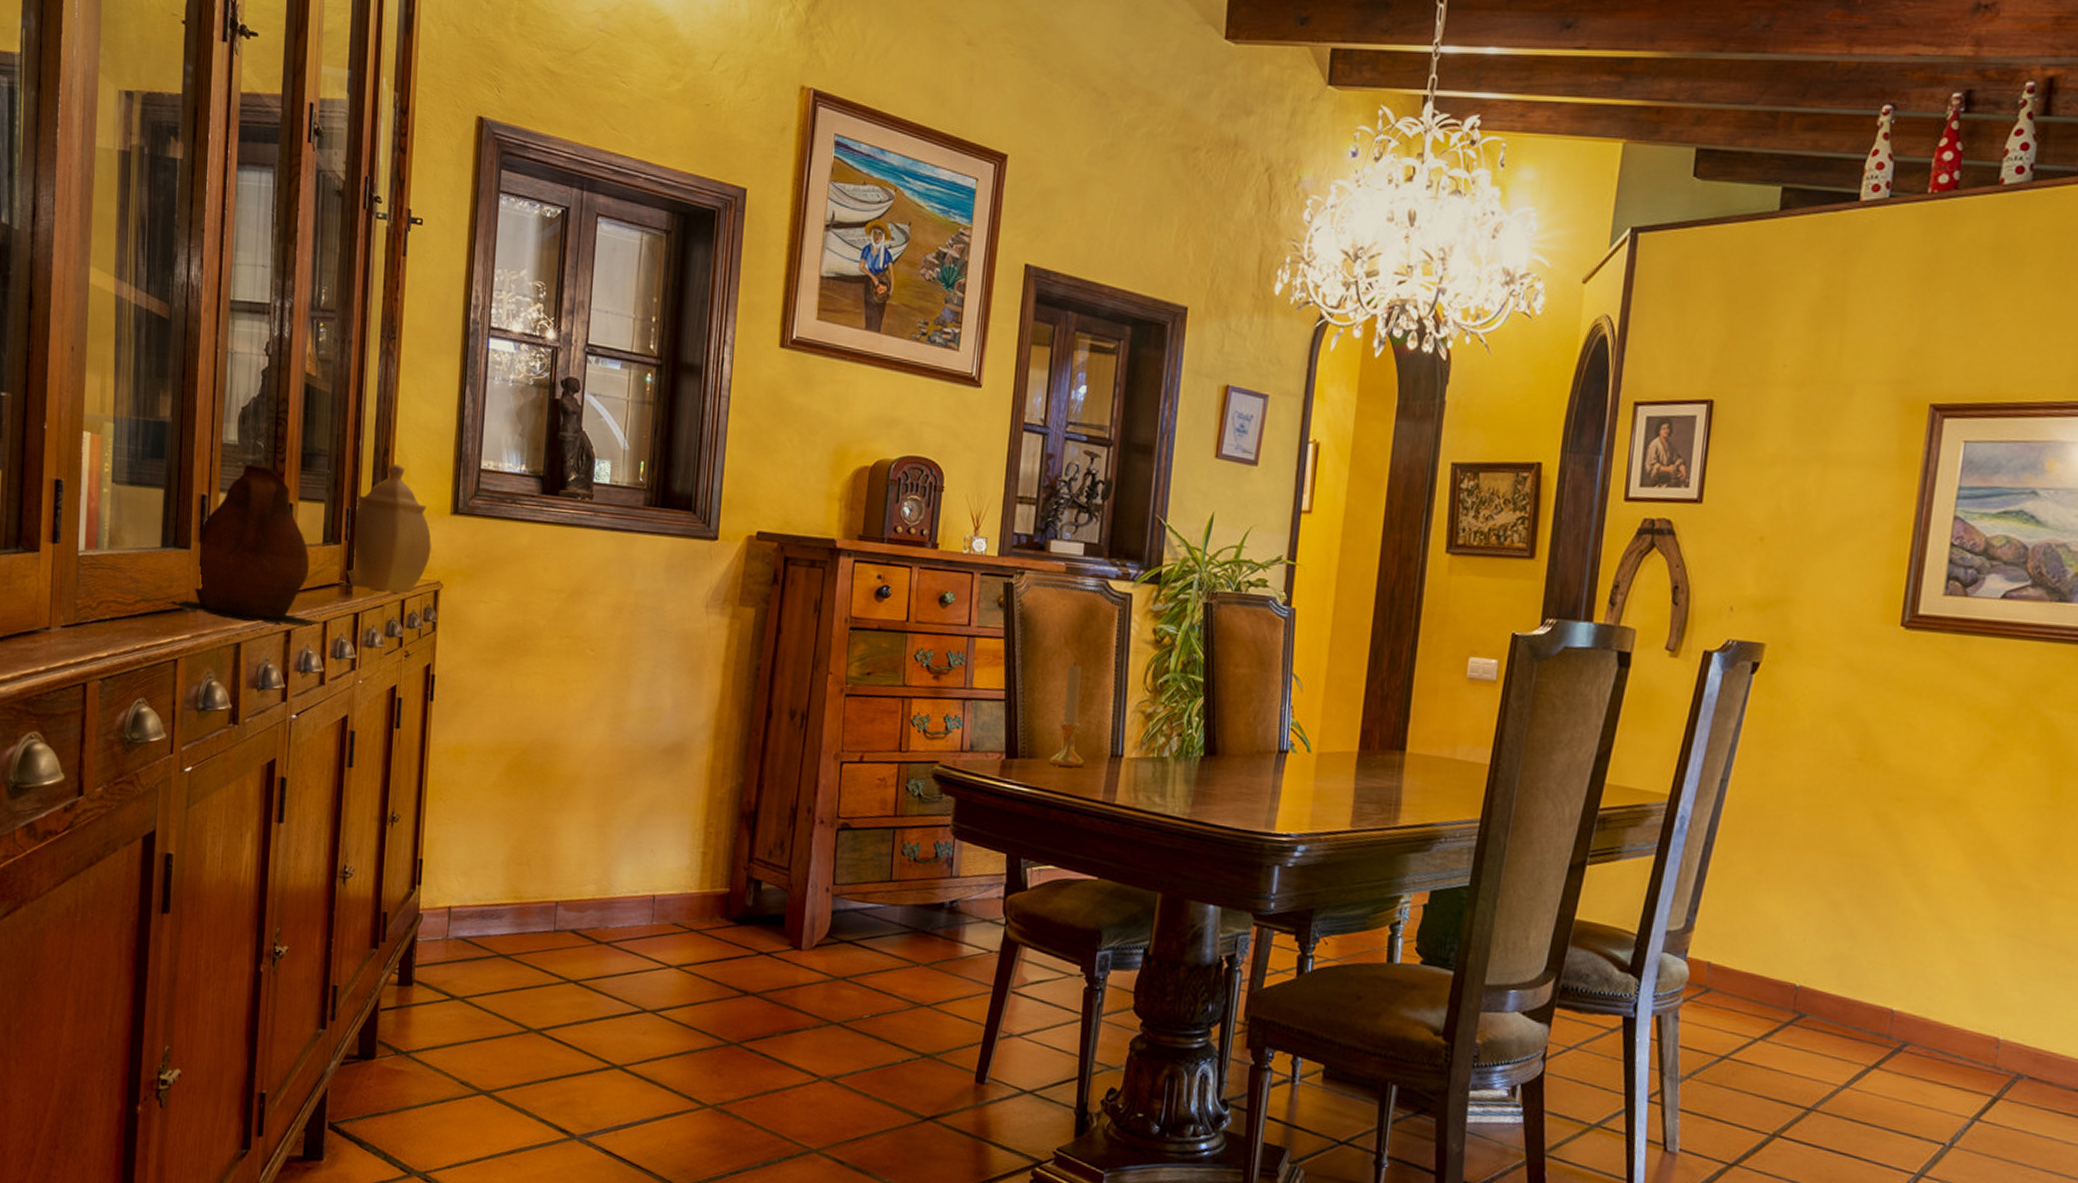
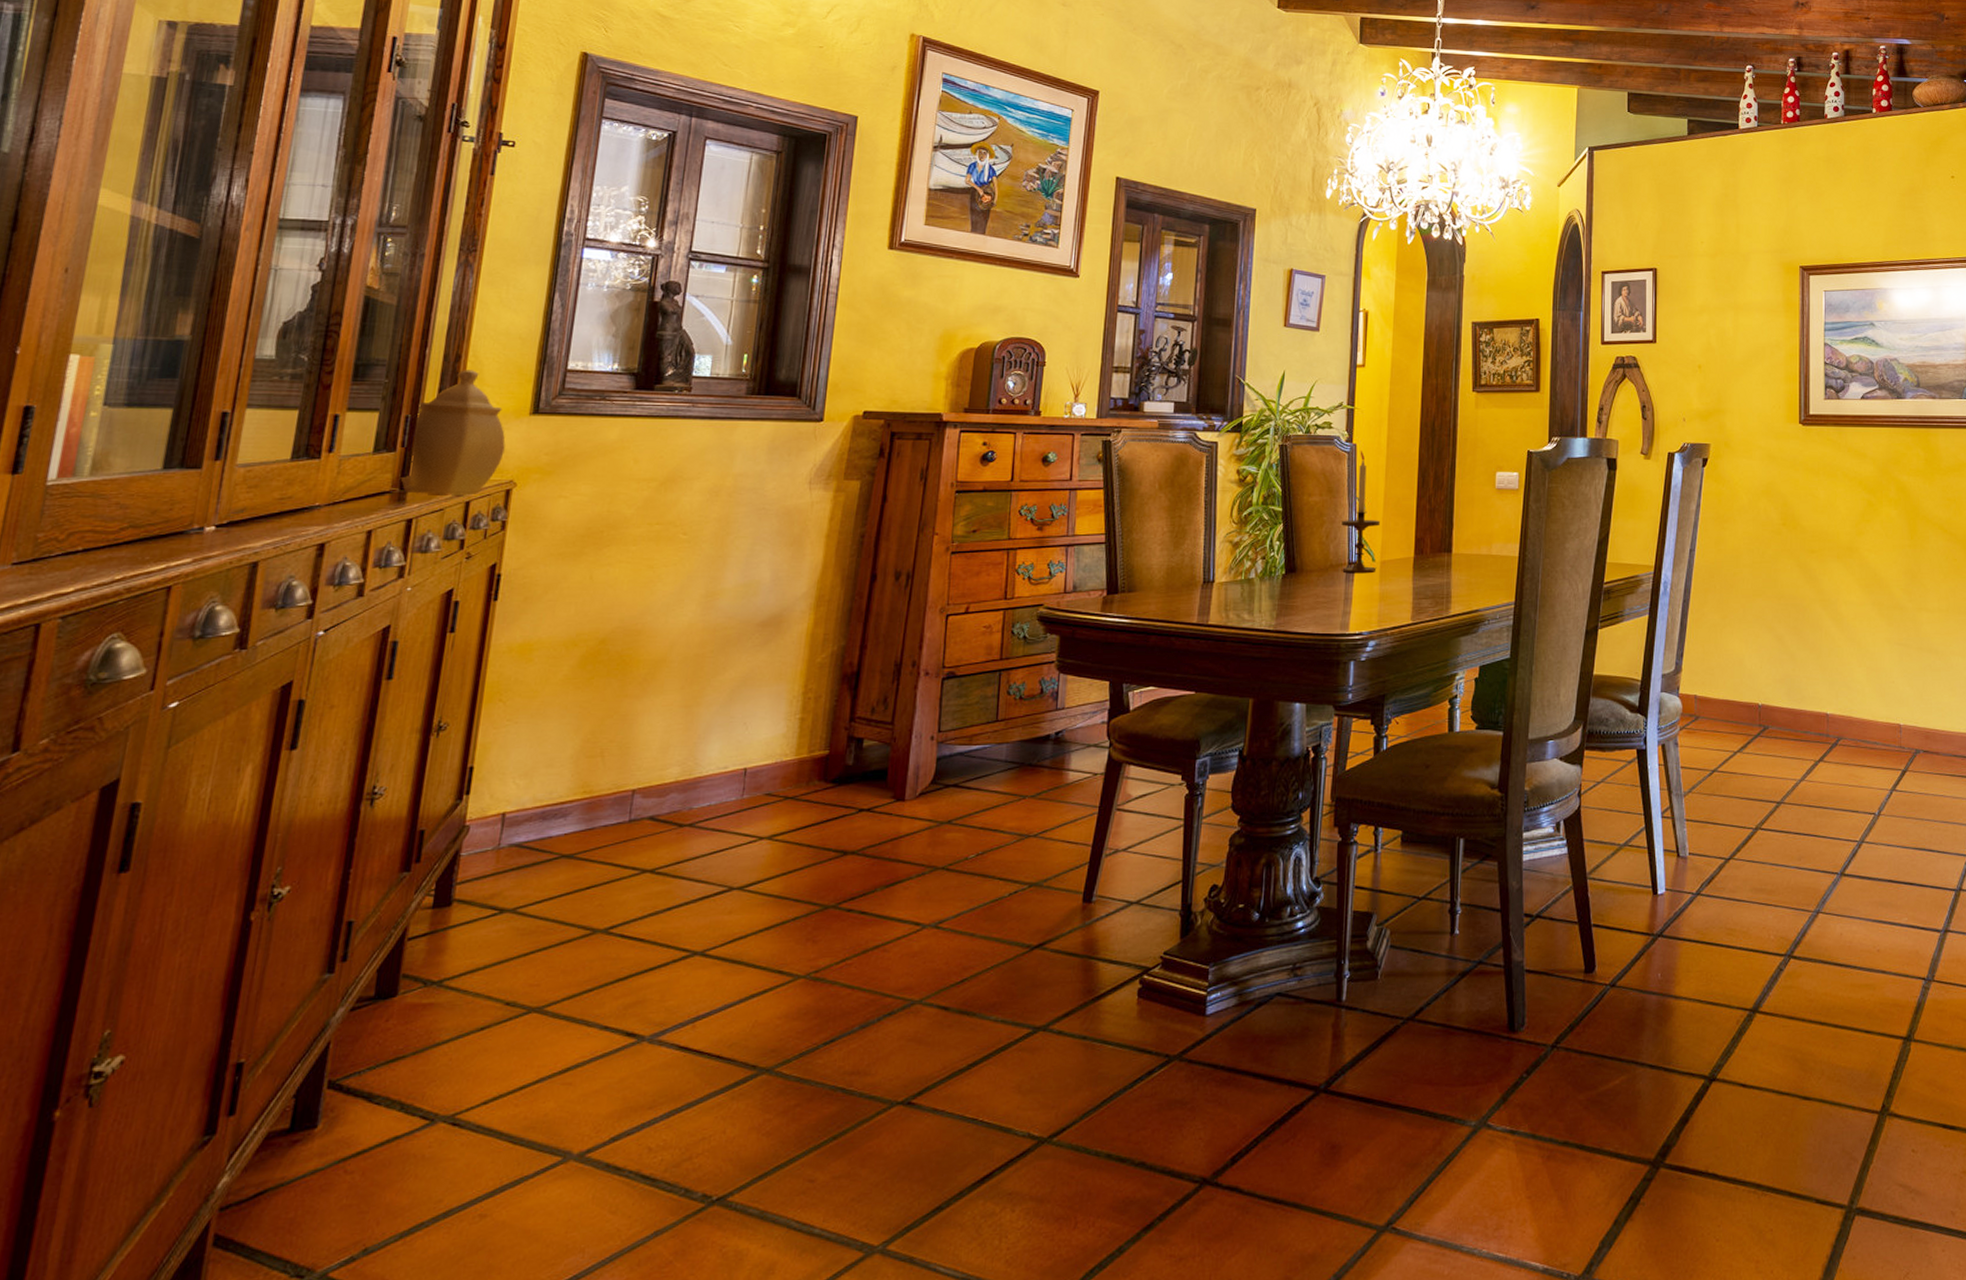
ceramic pitcher: present [163,463,321,625] -> none [159,378,364,538]
candle holder: present [1048,662,1085,768] -> none [1147,504,1180,596]
candlestick: none [1271,617,1319,767] -> present [1341,451,1380,574]

